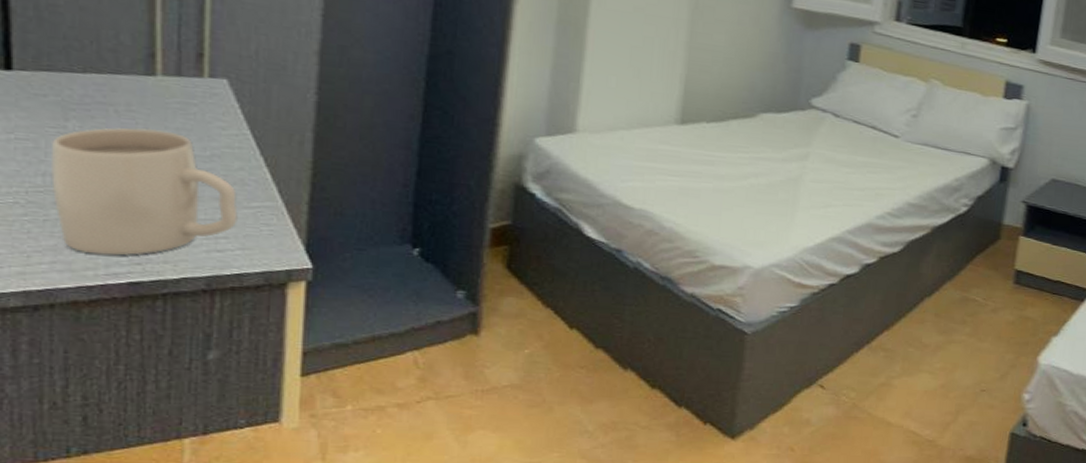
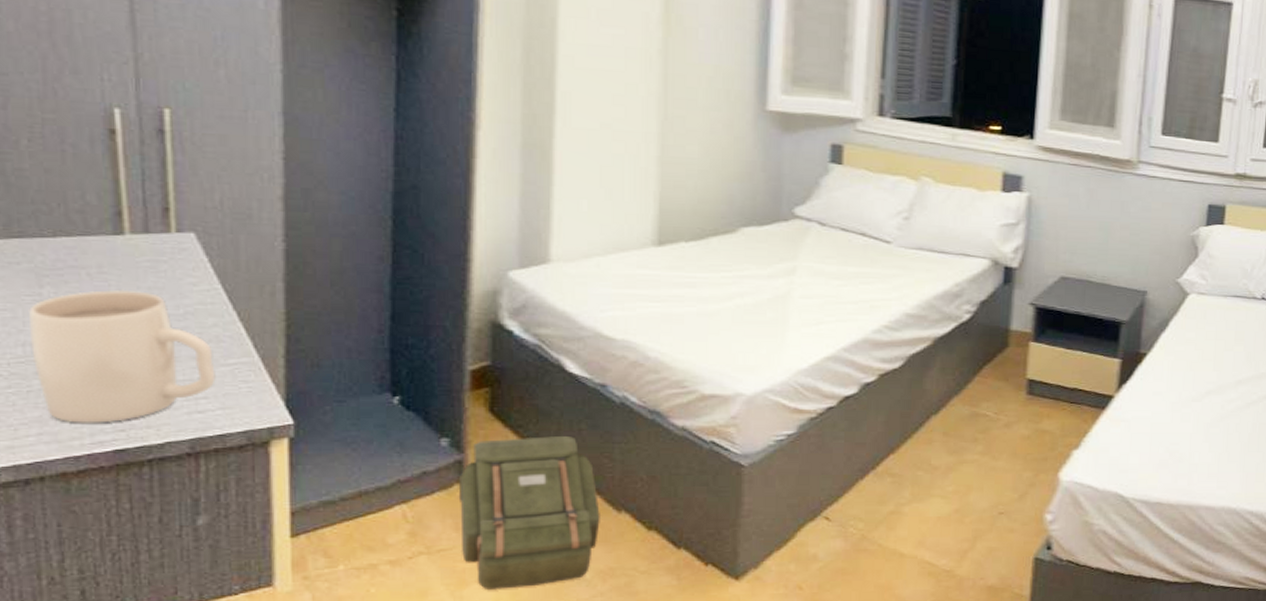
backpack: none [470,295,607,436] -> present [458,436,600,589]

